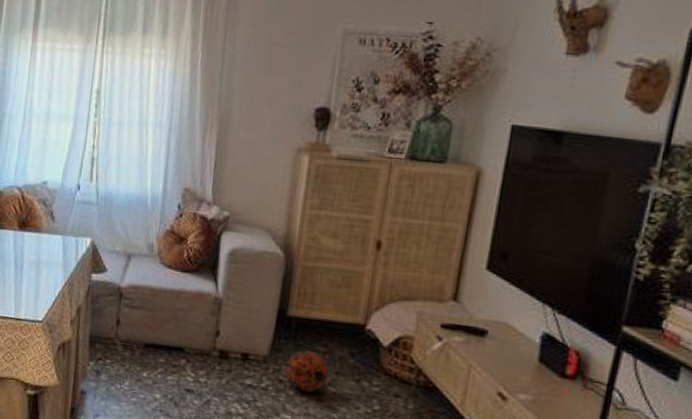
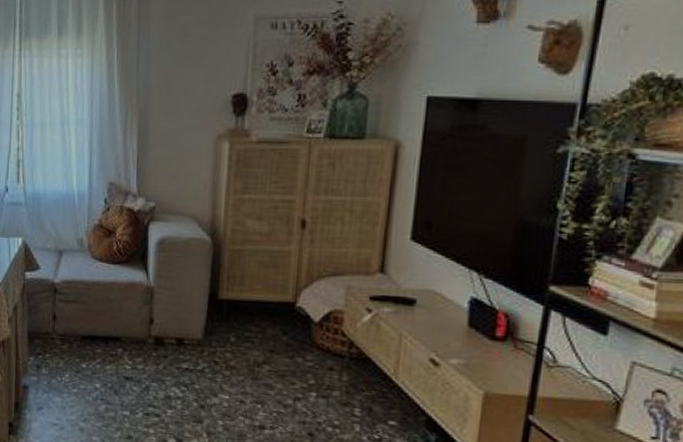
decorative ball: present [286,350,329,393] -> none [220,331,263,372]

